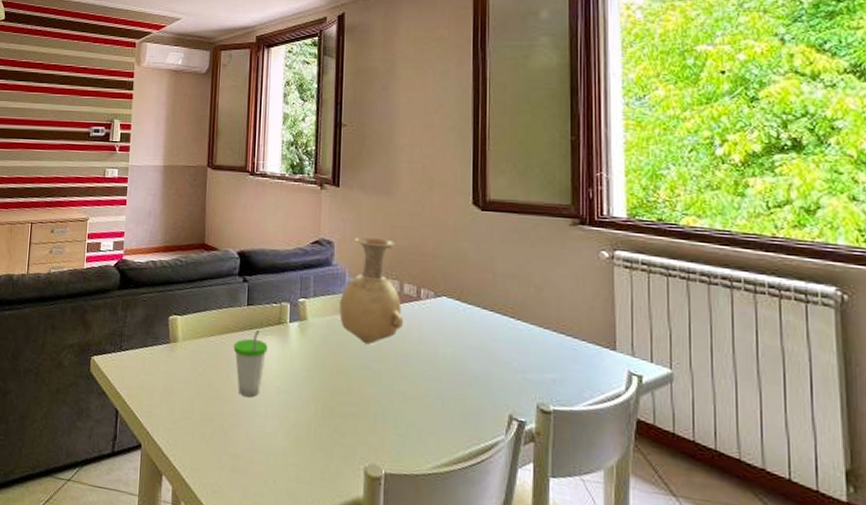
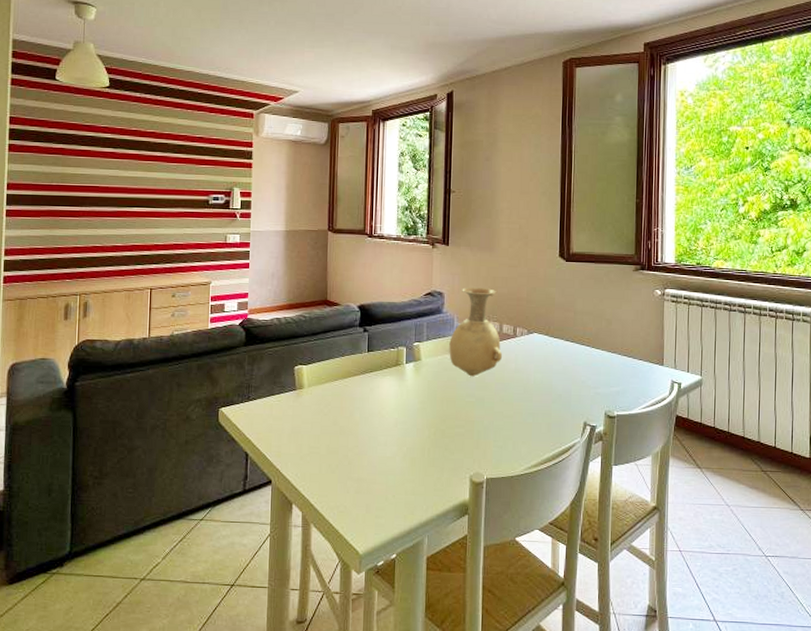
cup: present [233,330,268,397] -> none [355,373,387,429]

